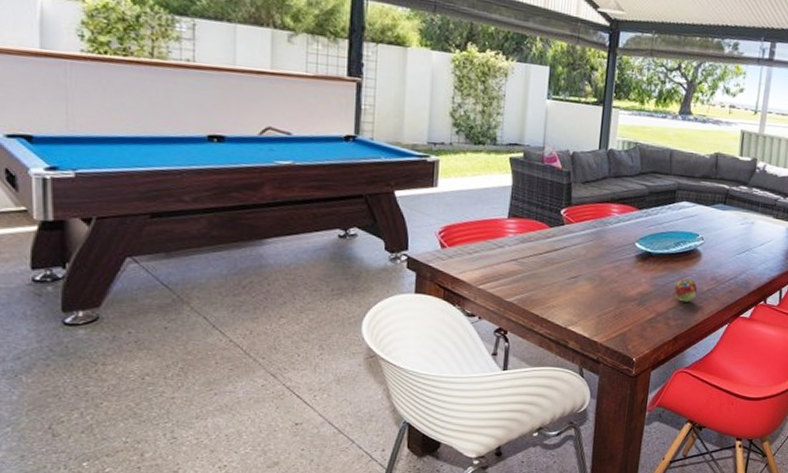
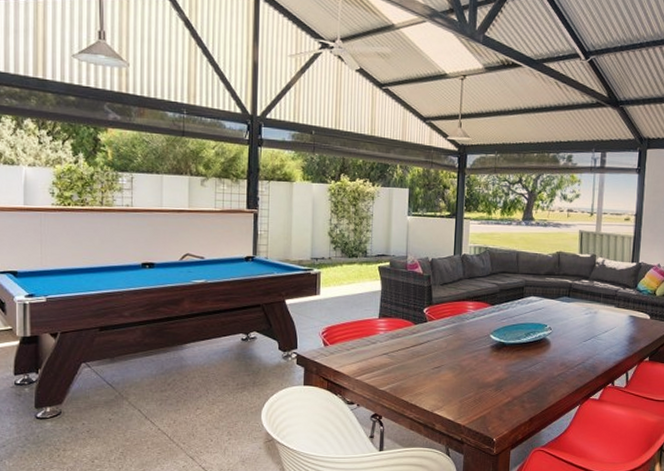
fruit: present [674,279,698,302] -> none [527,365,549,386]

